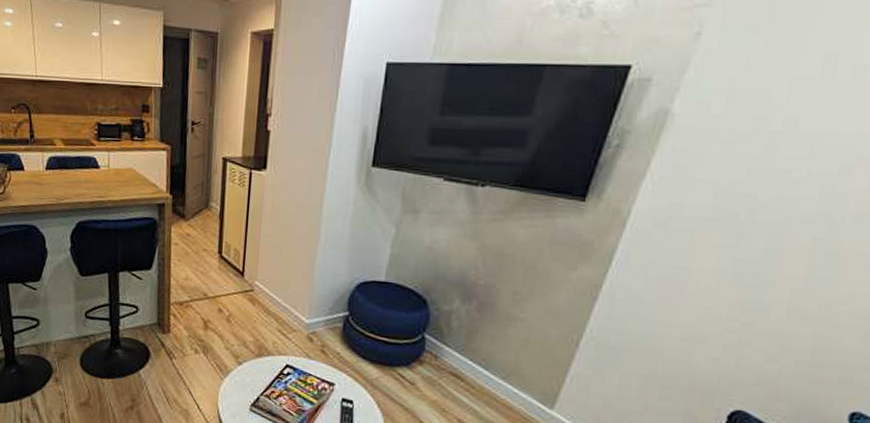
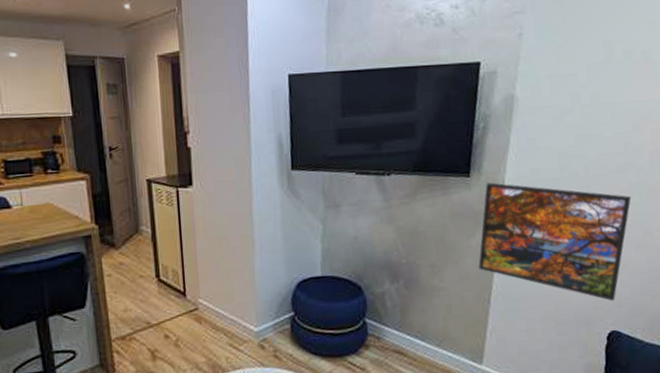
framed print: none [573,211,812,377] -> present [478,182,631,302]

